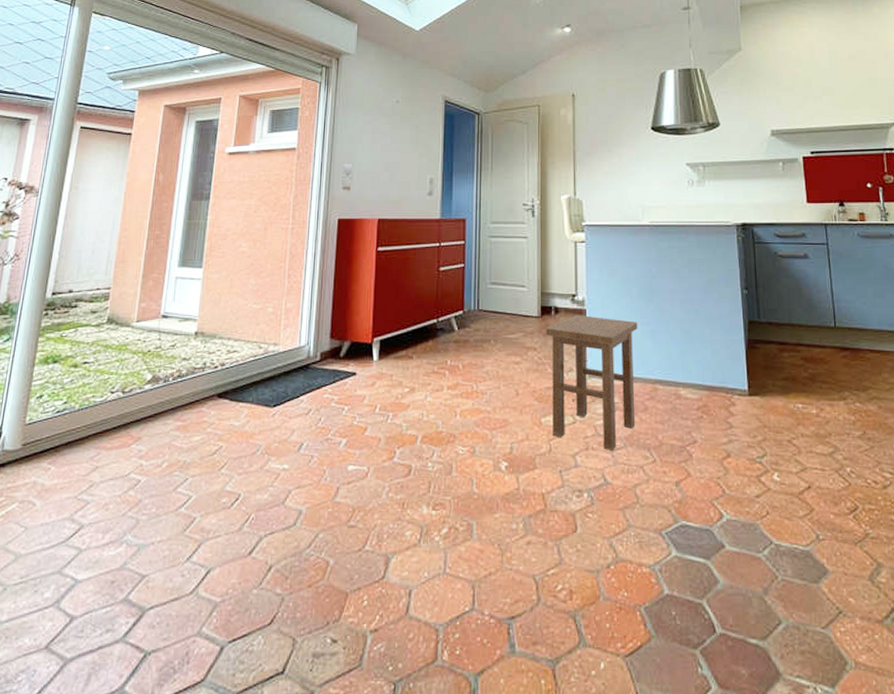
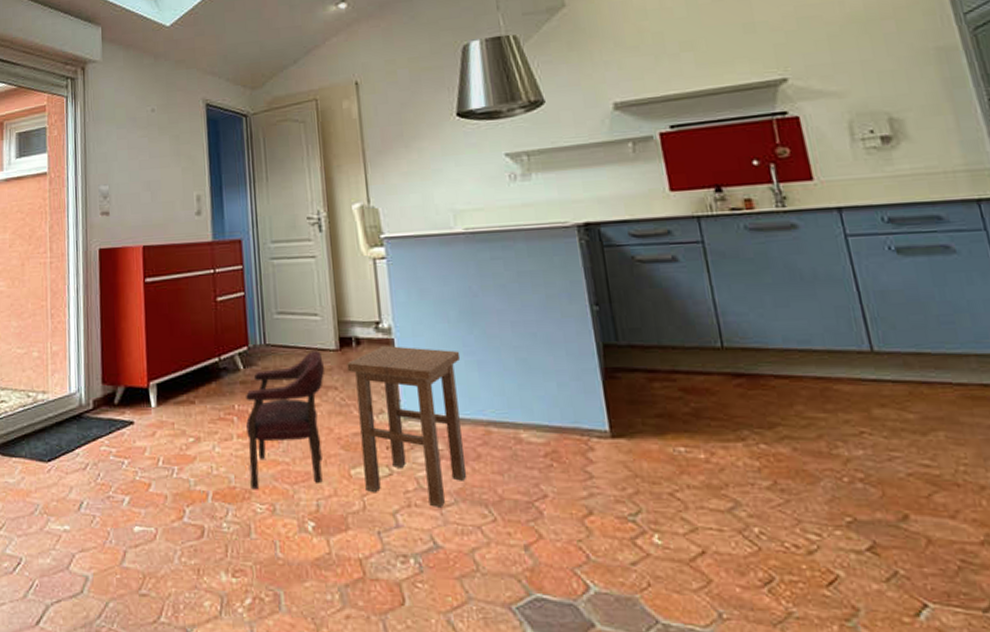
stool: none [455,317,527,434] -> present [244,351,325,490]

